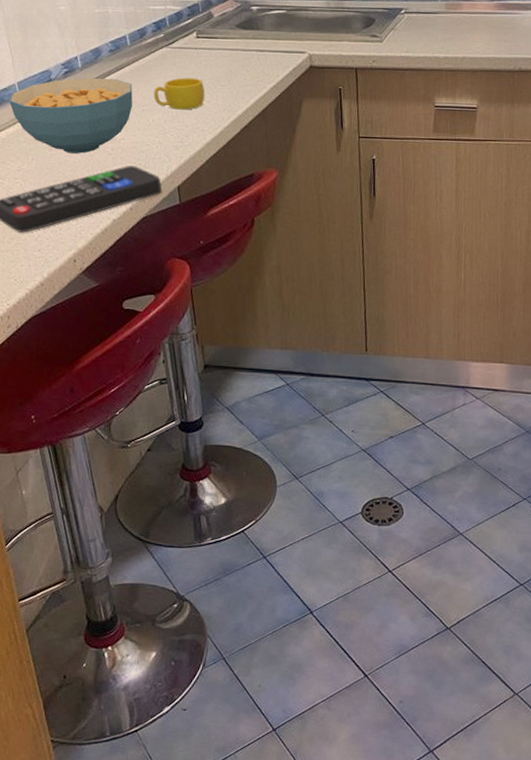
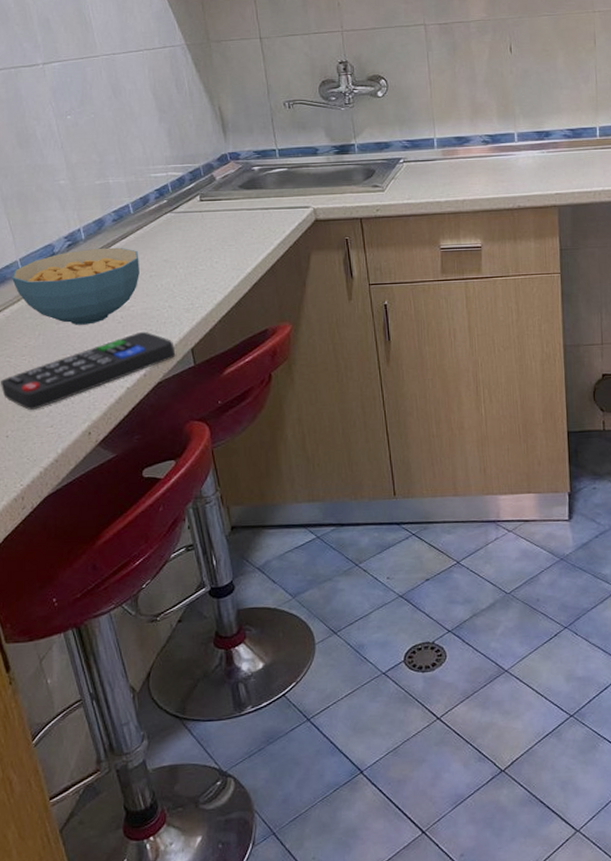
cup: present [153,77,205,110] -> none [160,240,213,273]

